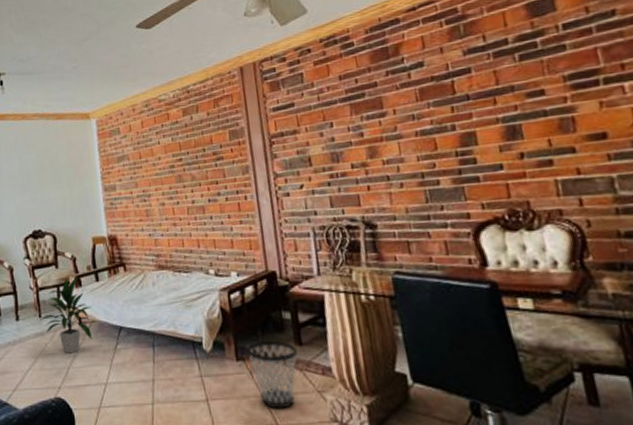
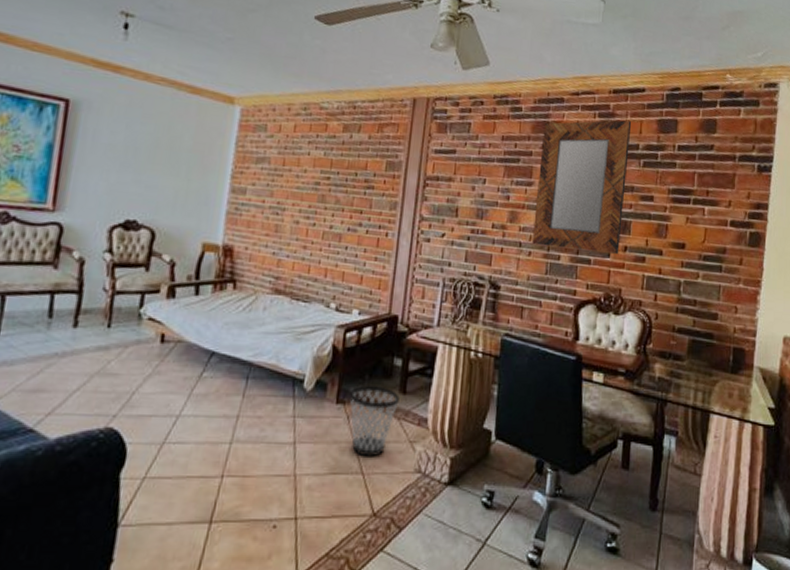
indoor plant: present [39,276,92,354] -> none [107,285,182,377]
home mirror: none [382,16,515,175] -> present [532,120,632,254]

